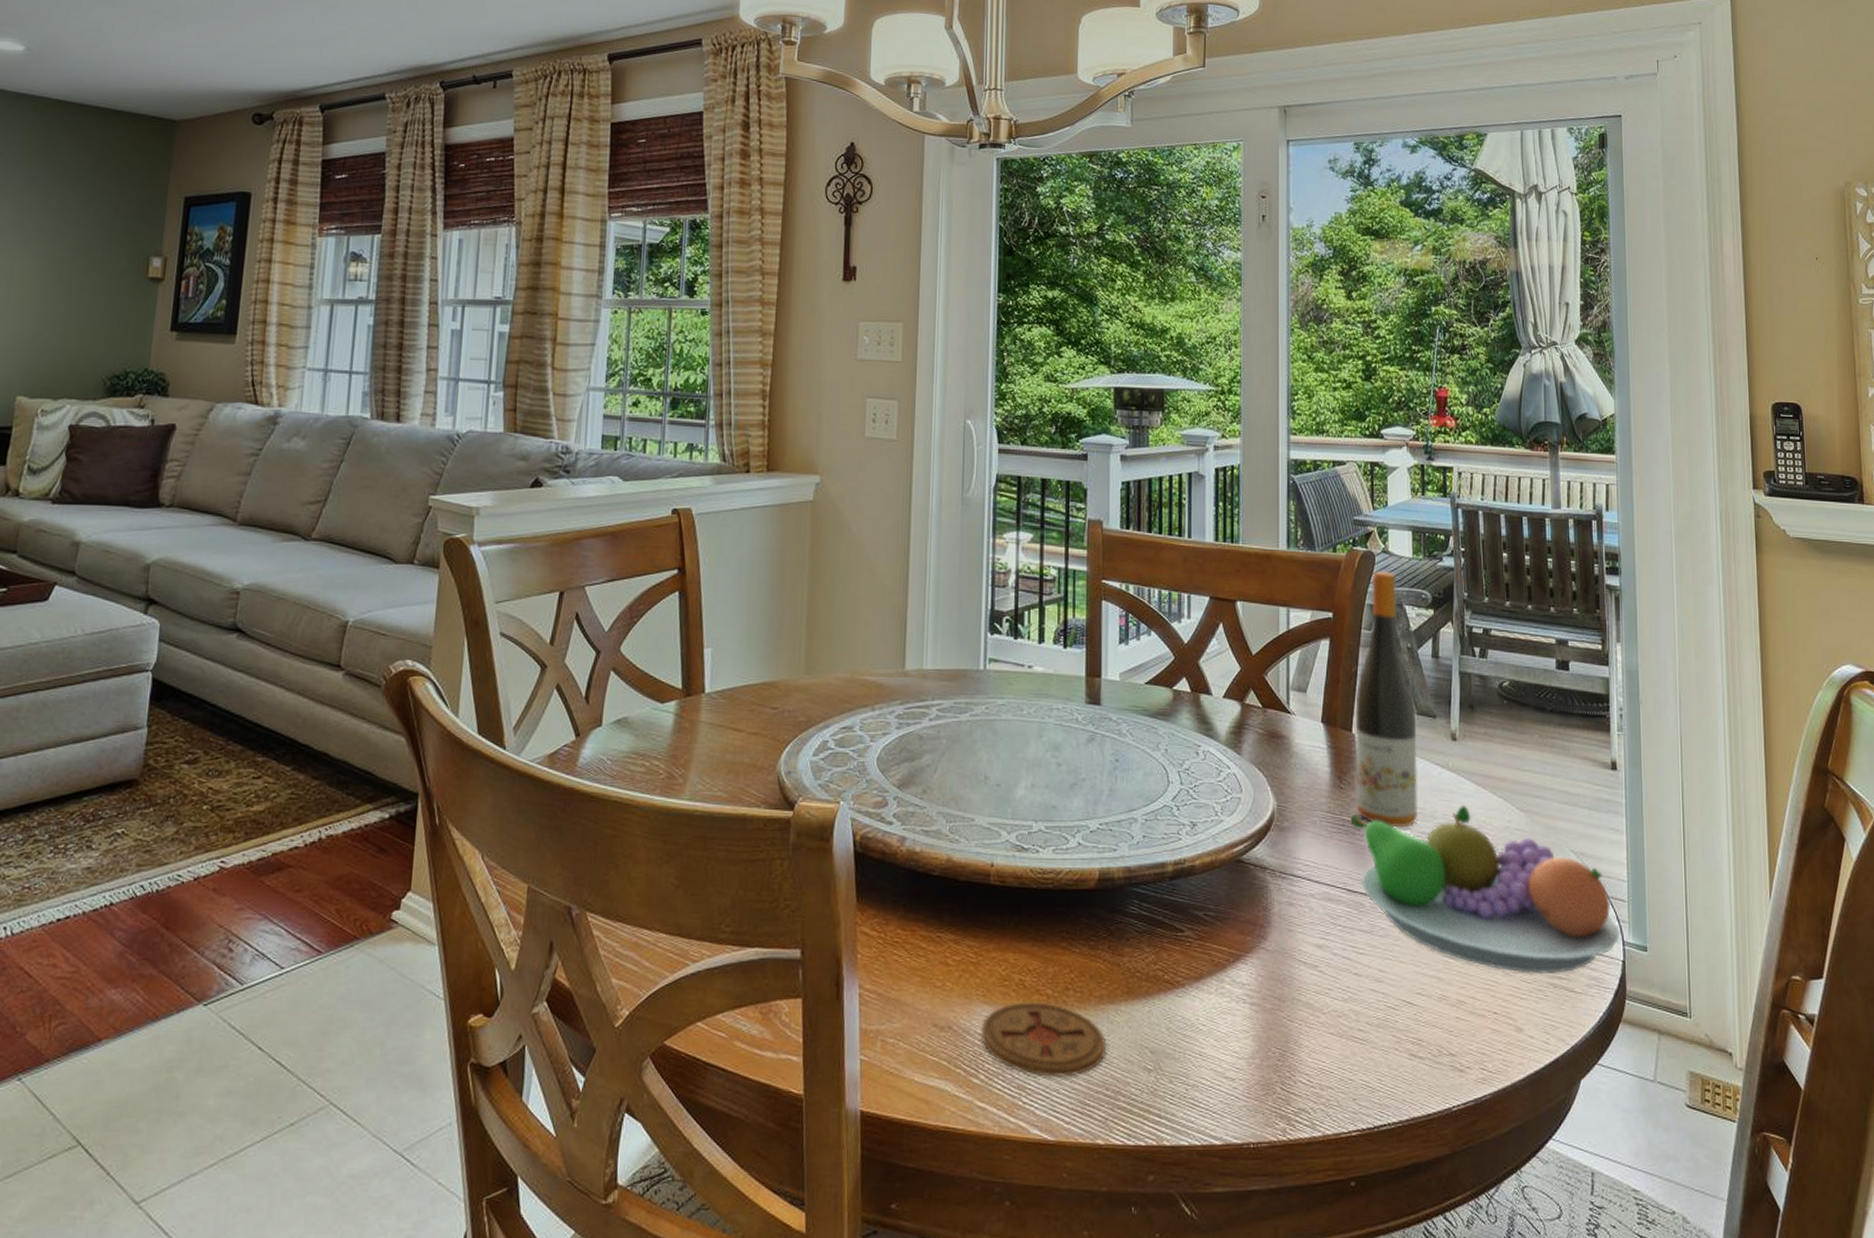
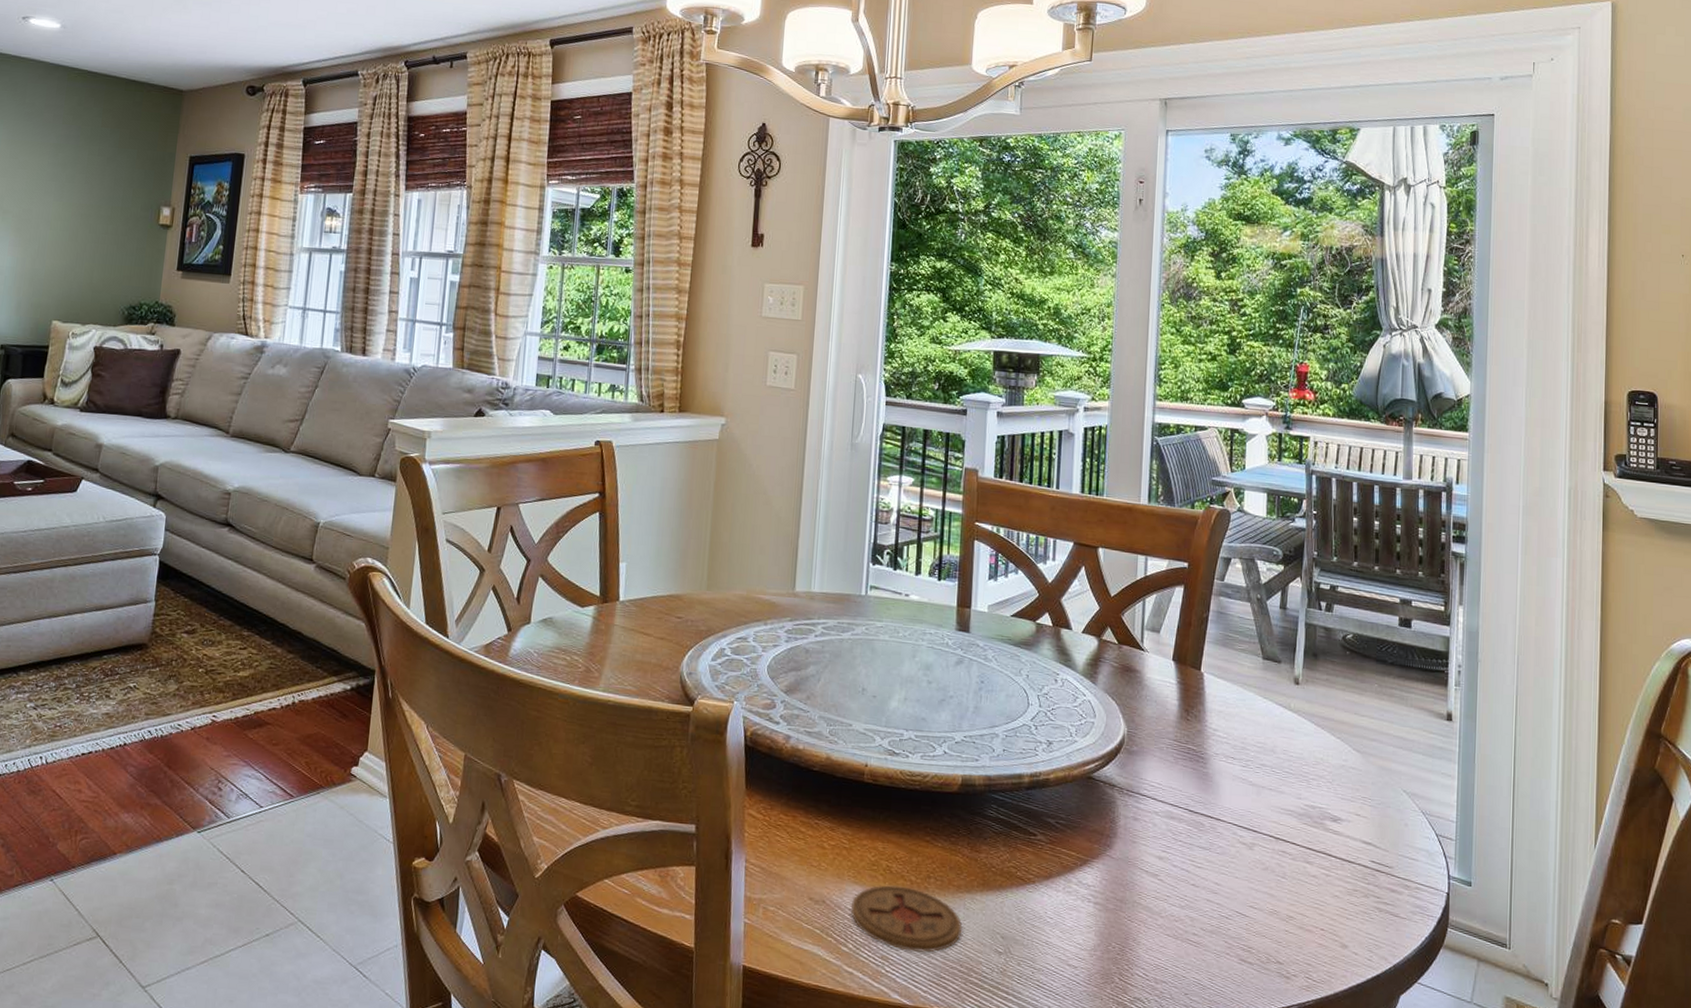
fruit bowl: present [1350,806,1620,973] -> none [1195,743,1446,899]
wine bottle: present [1355,572,1418,827] -> none [1202,528,1262,759]

